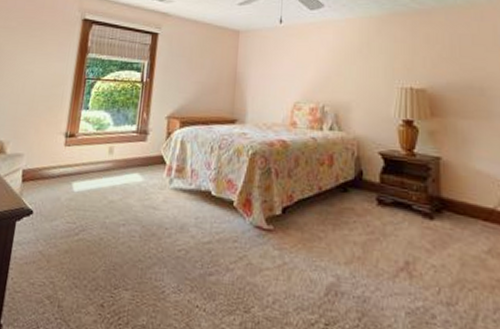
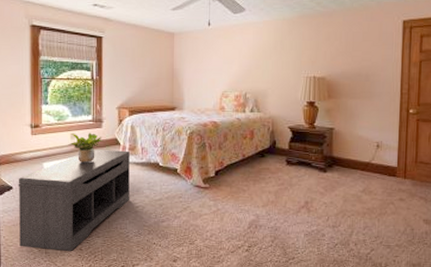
bench: none [28,169,176,307] -> present [18,150,130,251]
potted plant: none [105,147,147,185] -> present [68,133,104,163]

